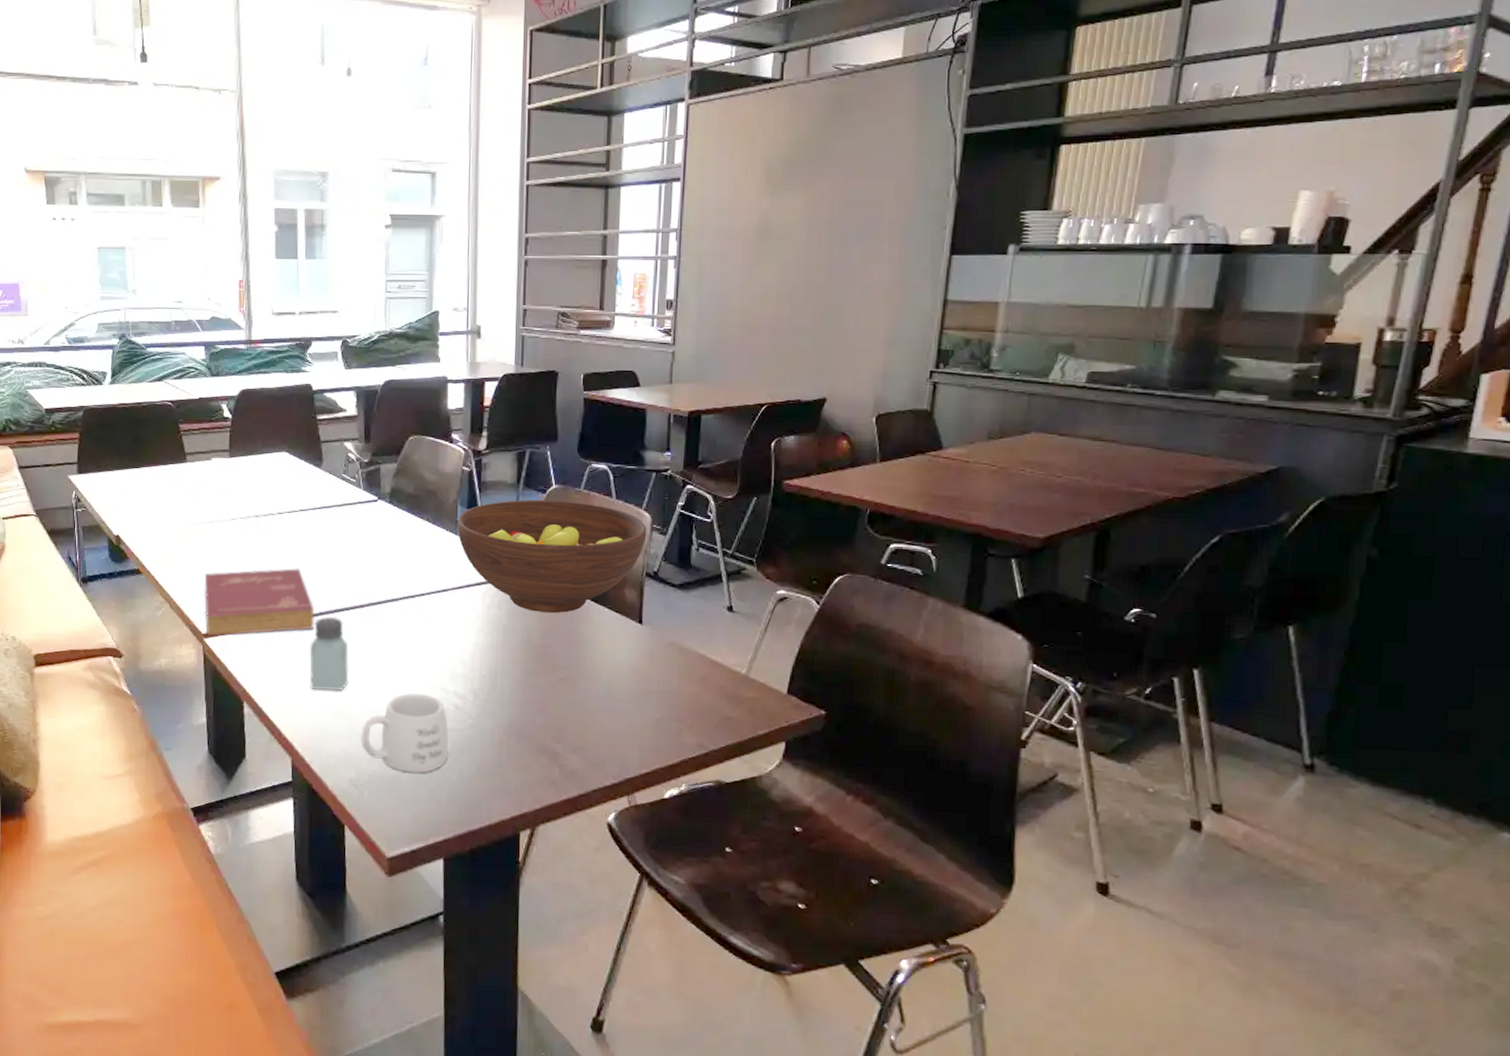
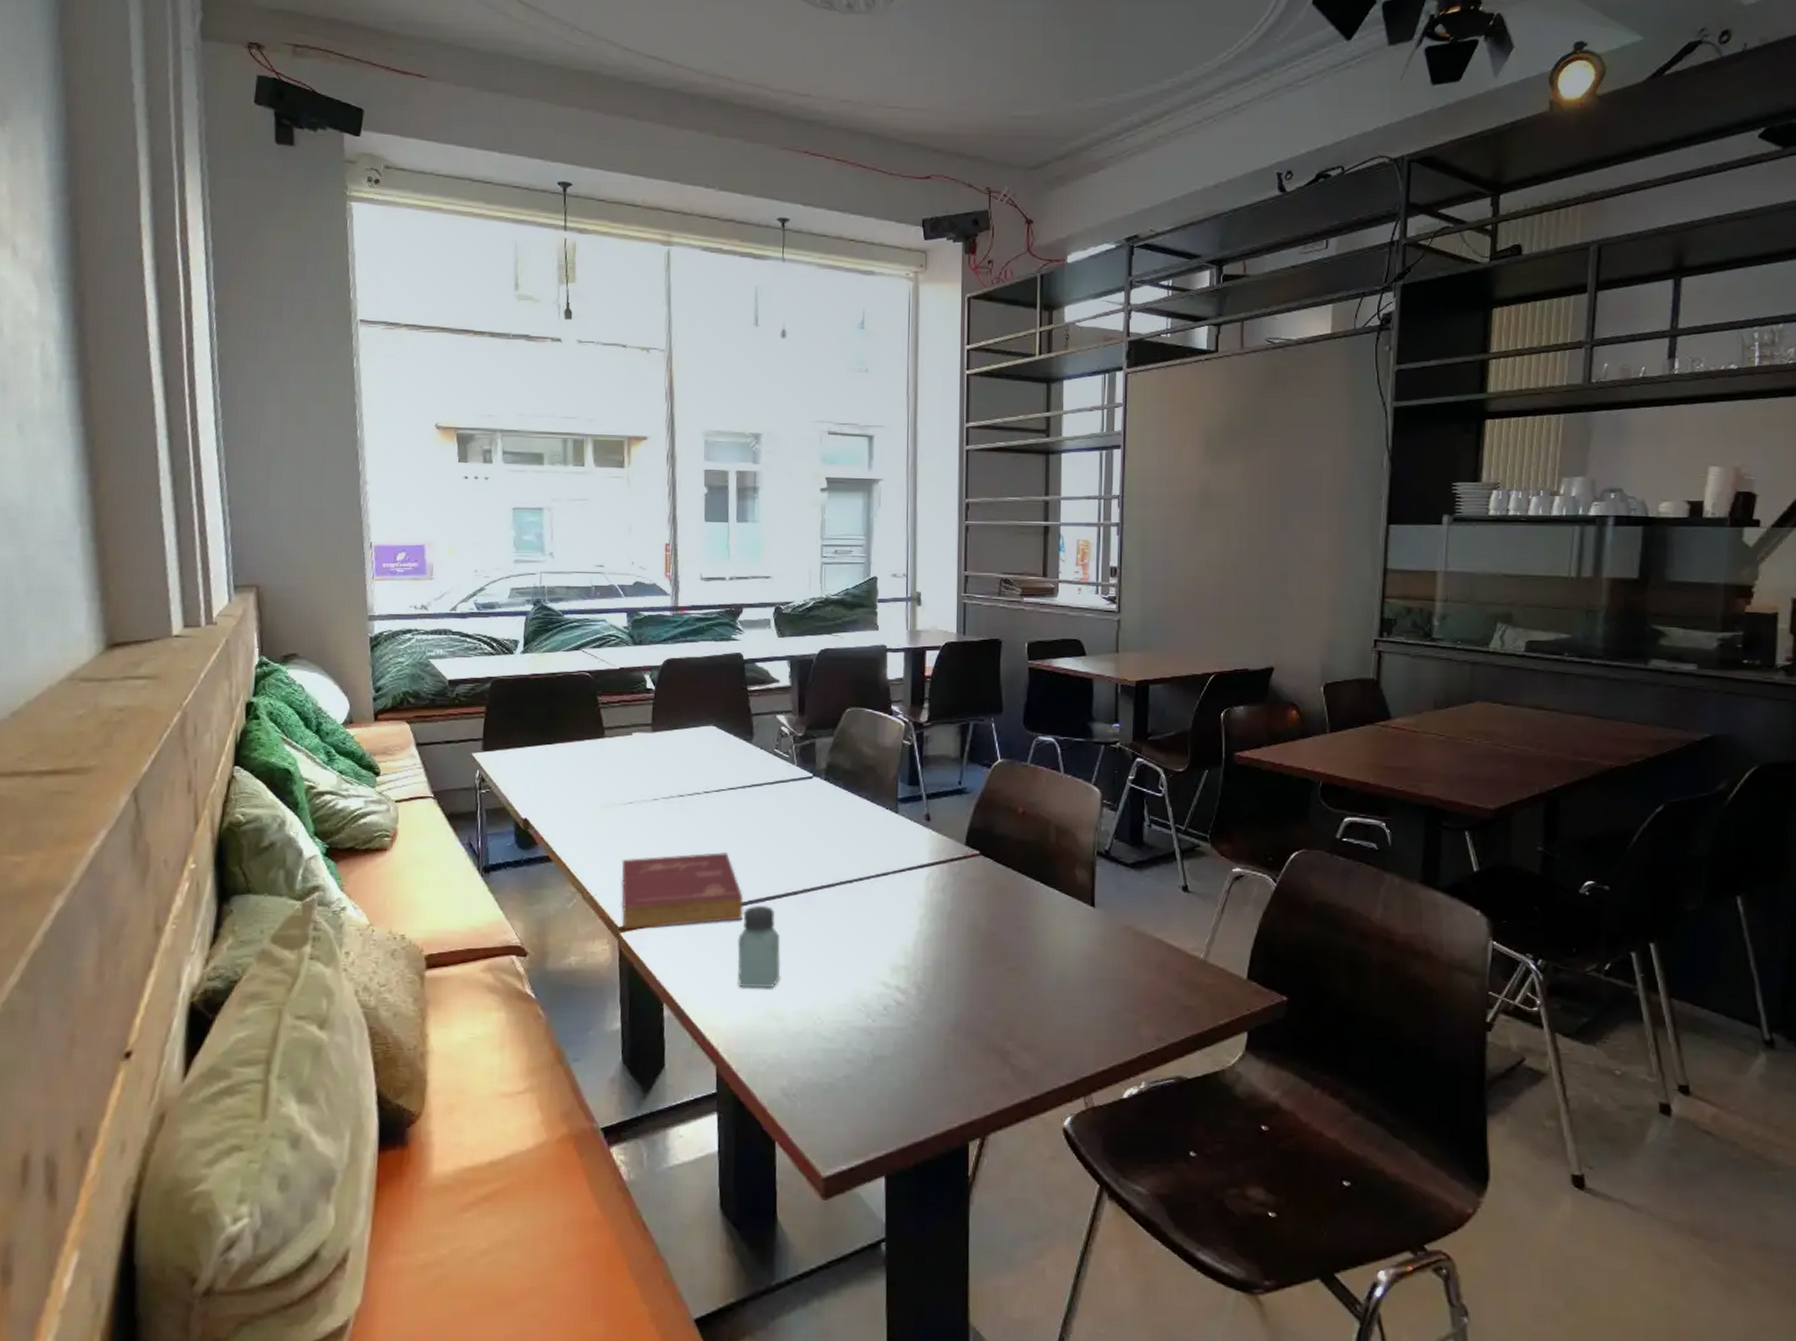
mug: present [361,693,449,773] -> none [794,989,890,1079]
fruit bowl: present [457,499,647,613] -> none [897,774,1097,896]

